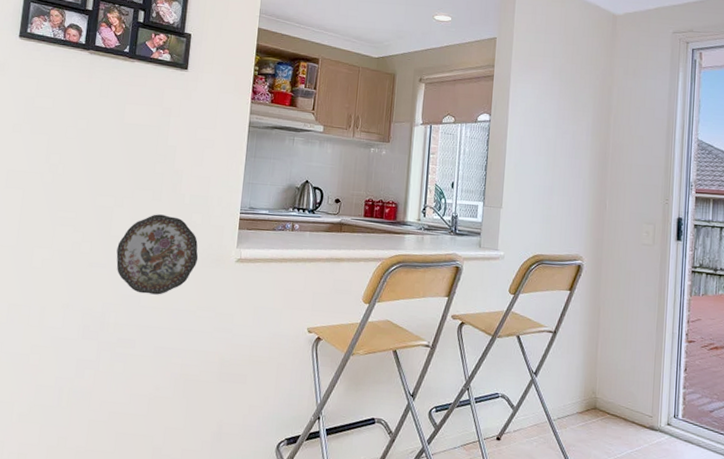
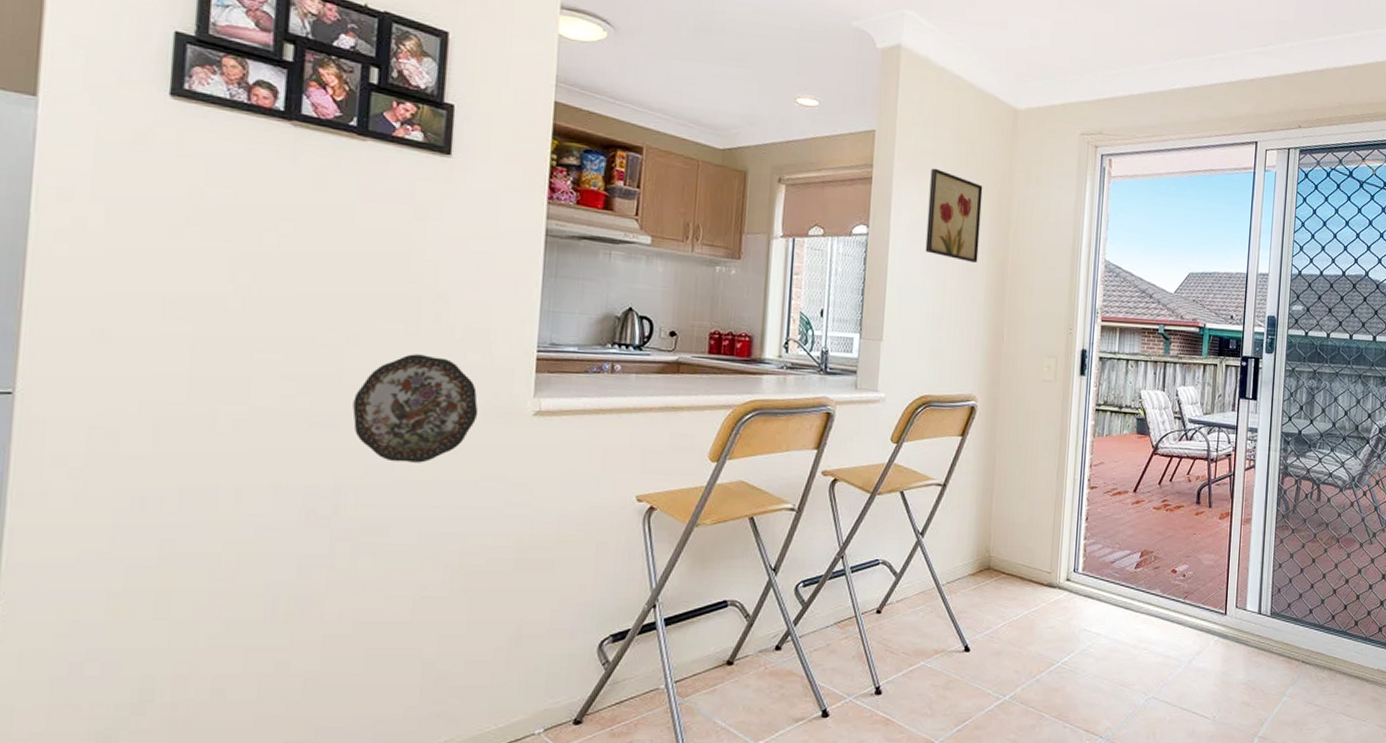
wall art: none [538,66,587,144] -> present [925,167,983,264]

